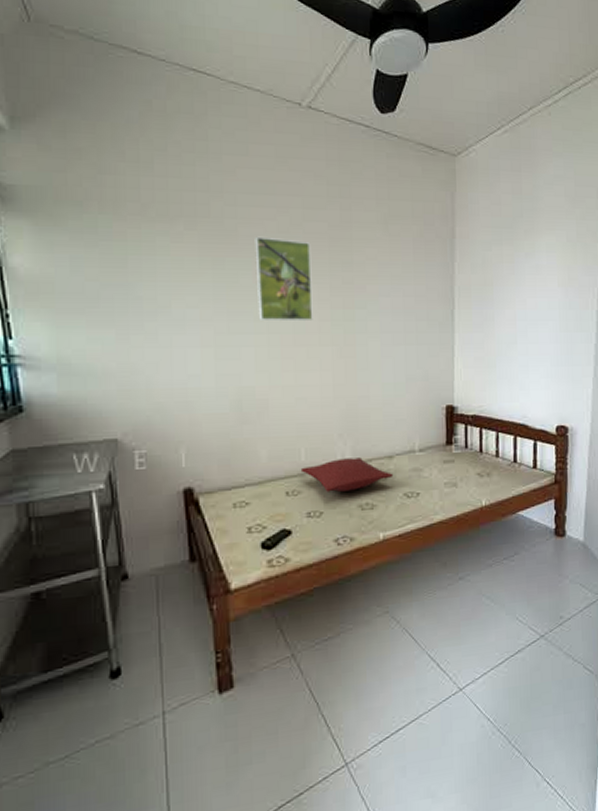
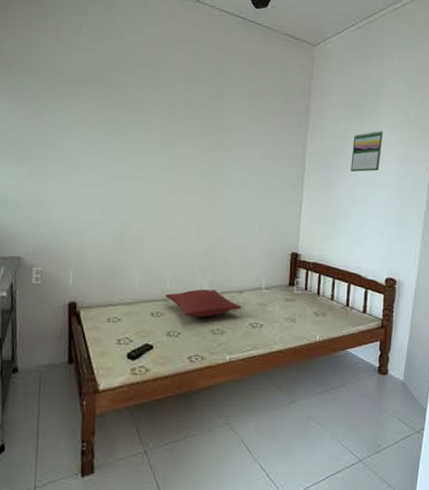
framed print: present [254,236,313,320] -> none [142,101,189,173]
calendar: none [507,254,542,305] -> present [351,131,383,172]

